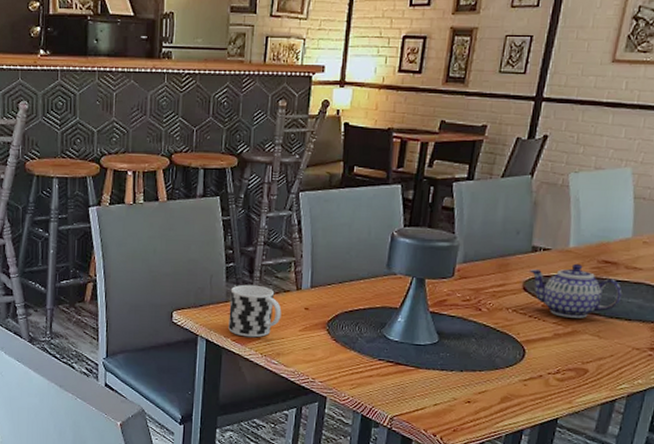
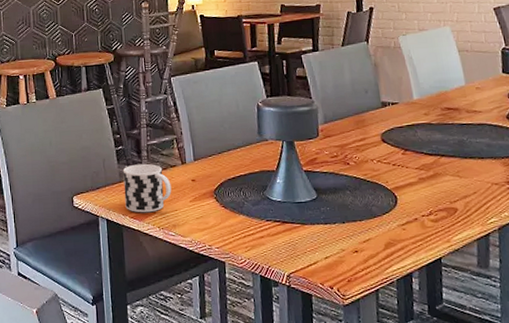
teapot: present [529,263,622,318] -> none [383,113,470,162]

